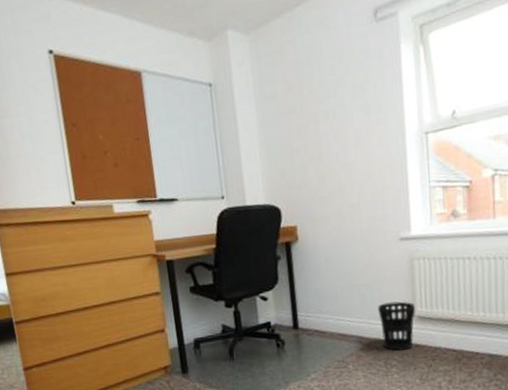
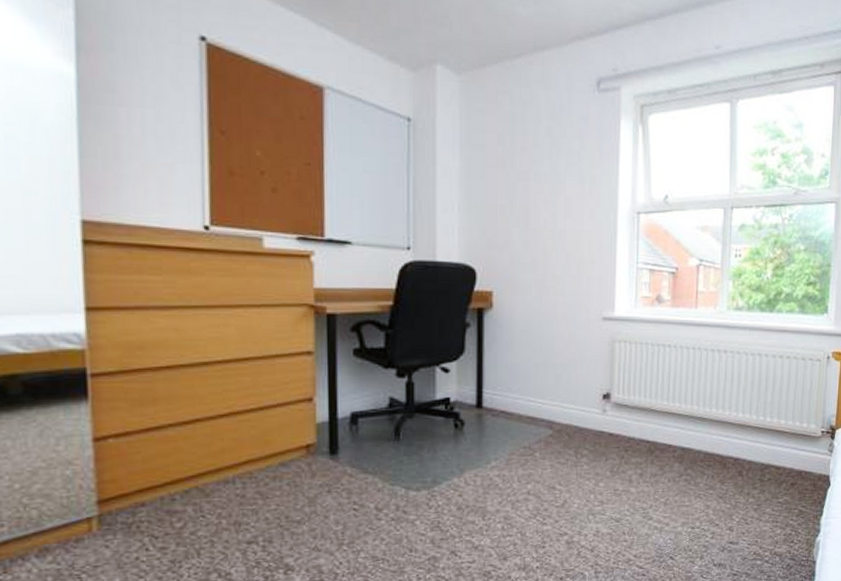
wastebasket: present [378,301,416,351] -> none [573,385,613,439]

